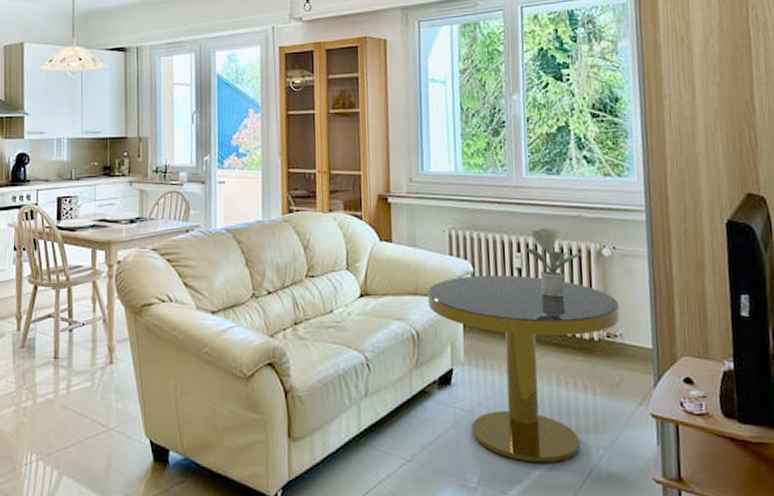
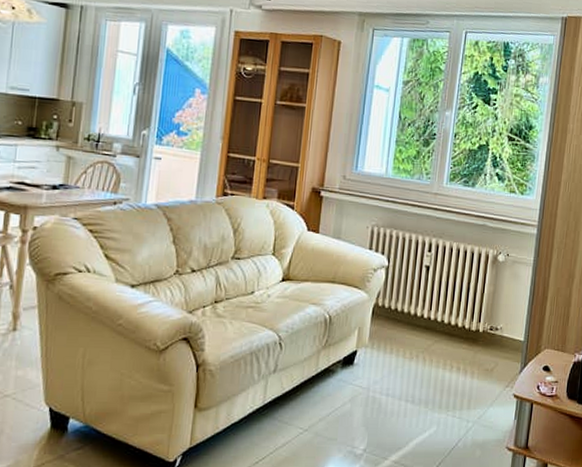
side table: present [427,275,621,462] -> none [343,269,504,433]
potted plant: present [526,227,581,297] -> none [436,232,480,293]

